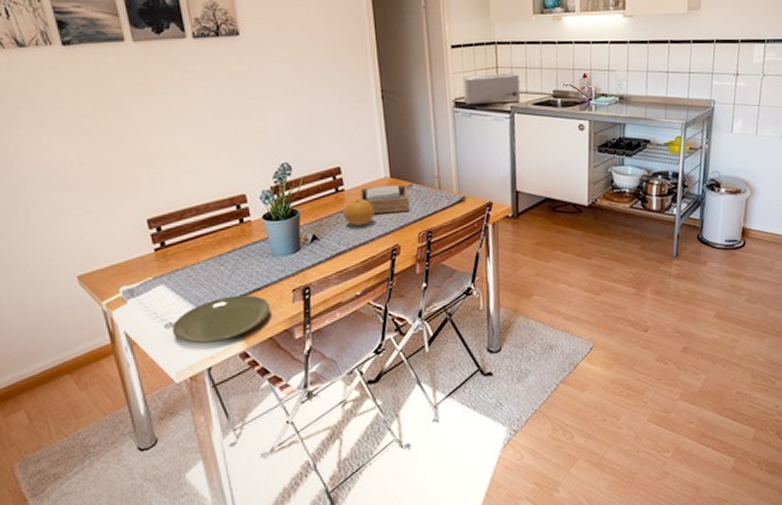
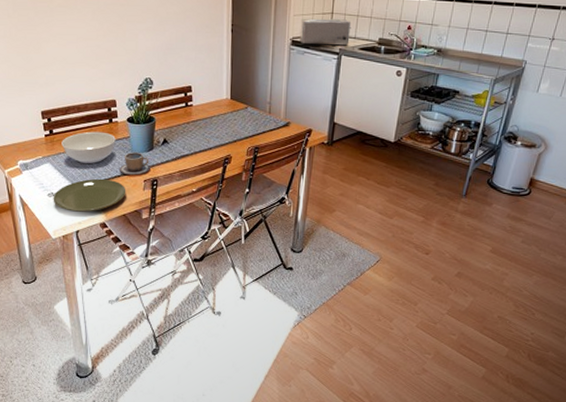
bowl: none [178,235,251,280] -> present [61,131,116,164]
cup: none [259,255,299,287] -> present [120,151,150,176]
fruit: present [343,198,375,226] -> none [190,113,215,136]
napkin holder: present [358,184,409,215] -> none [203,105,244,129]

